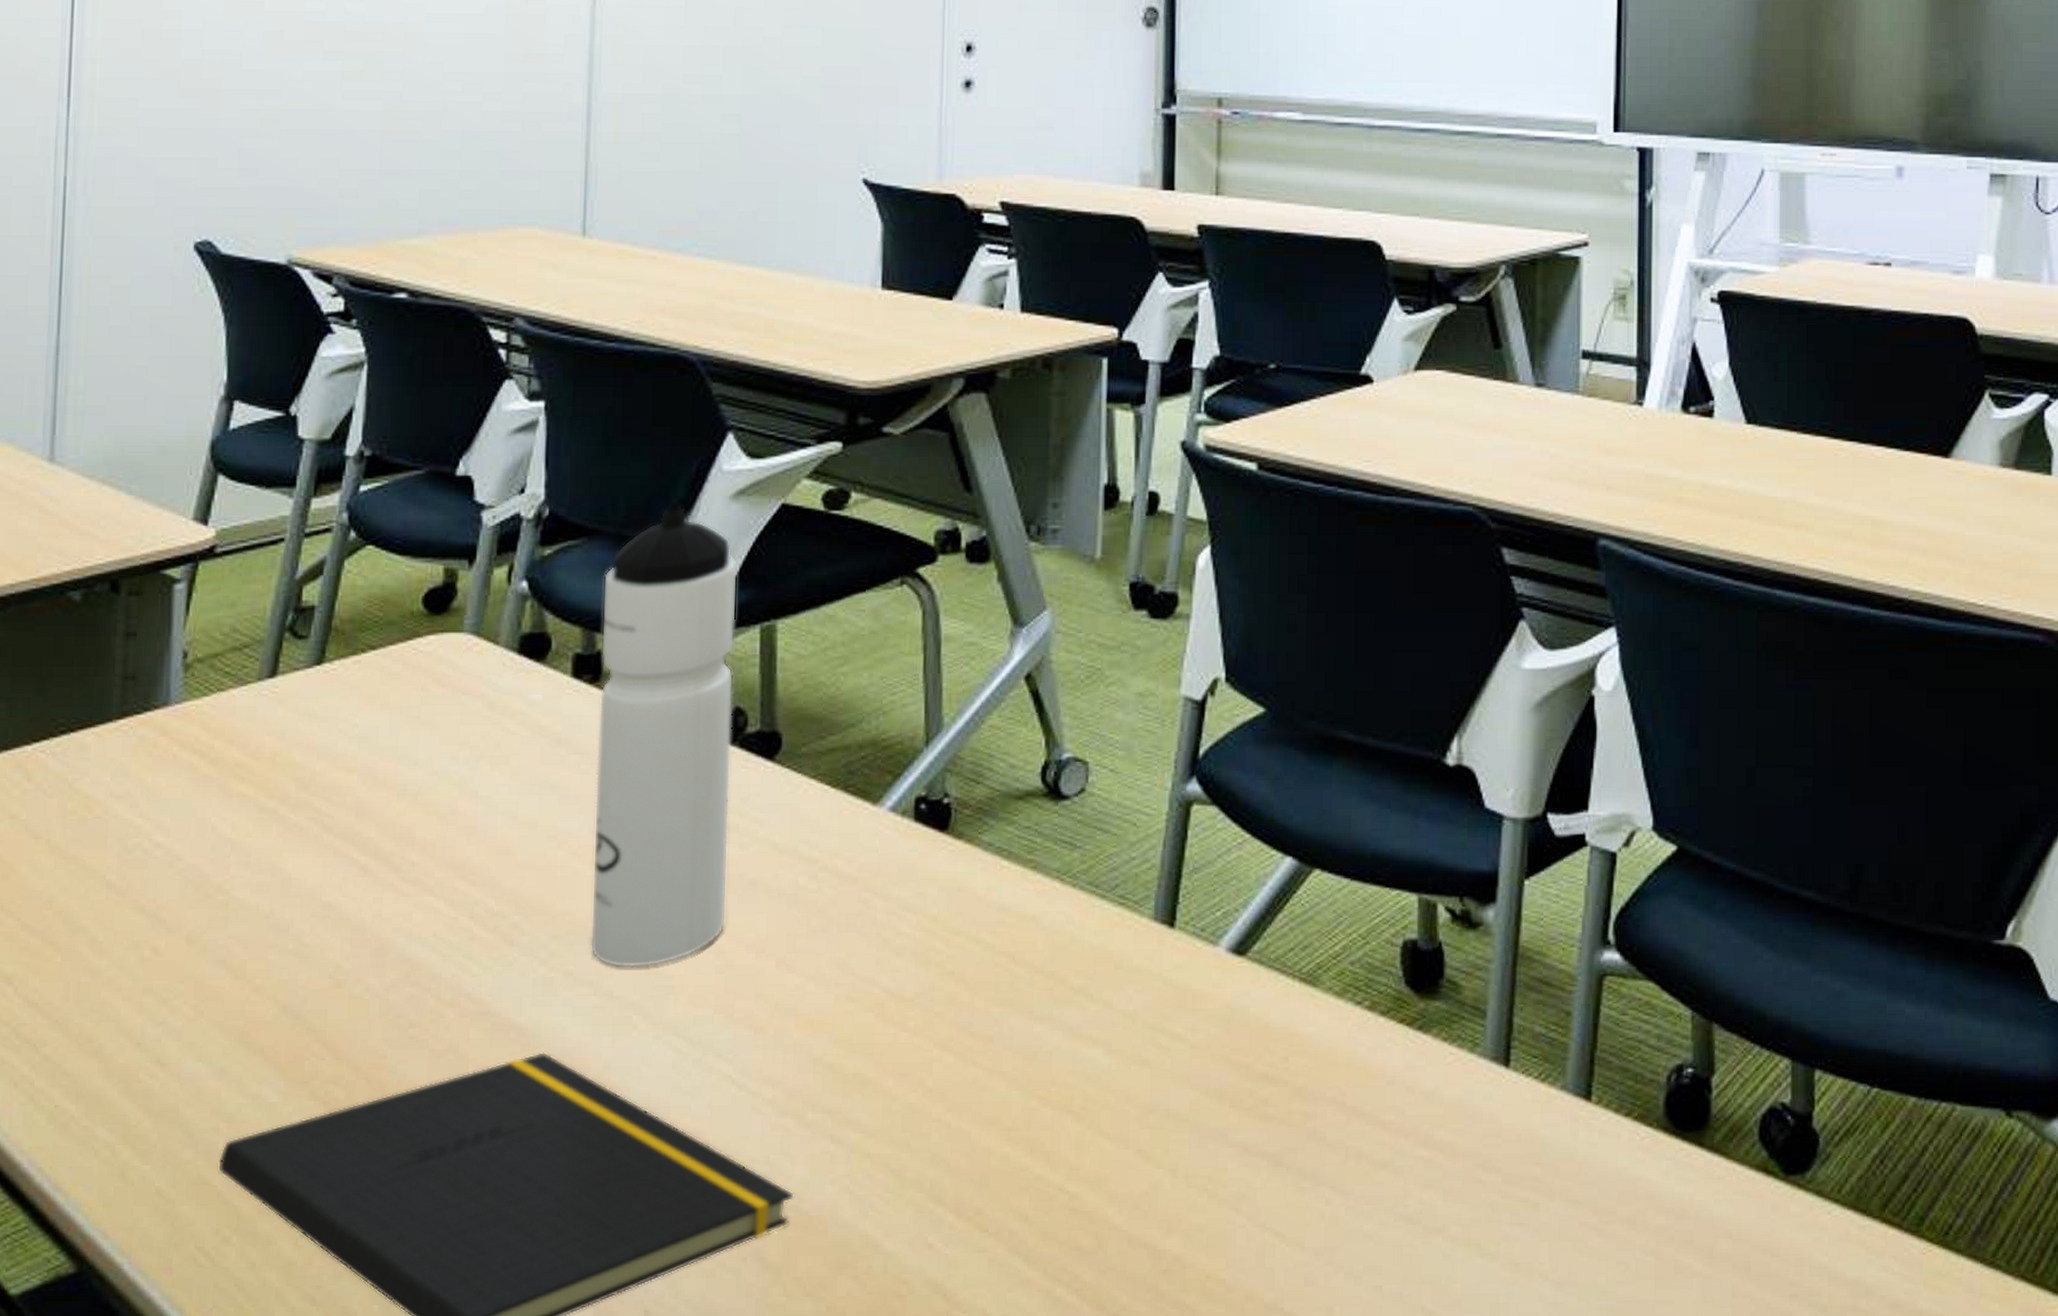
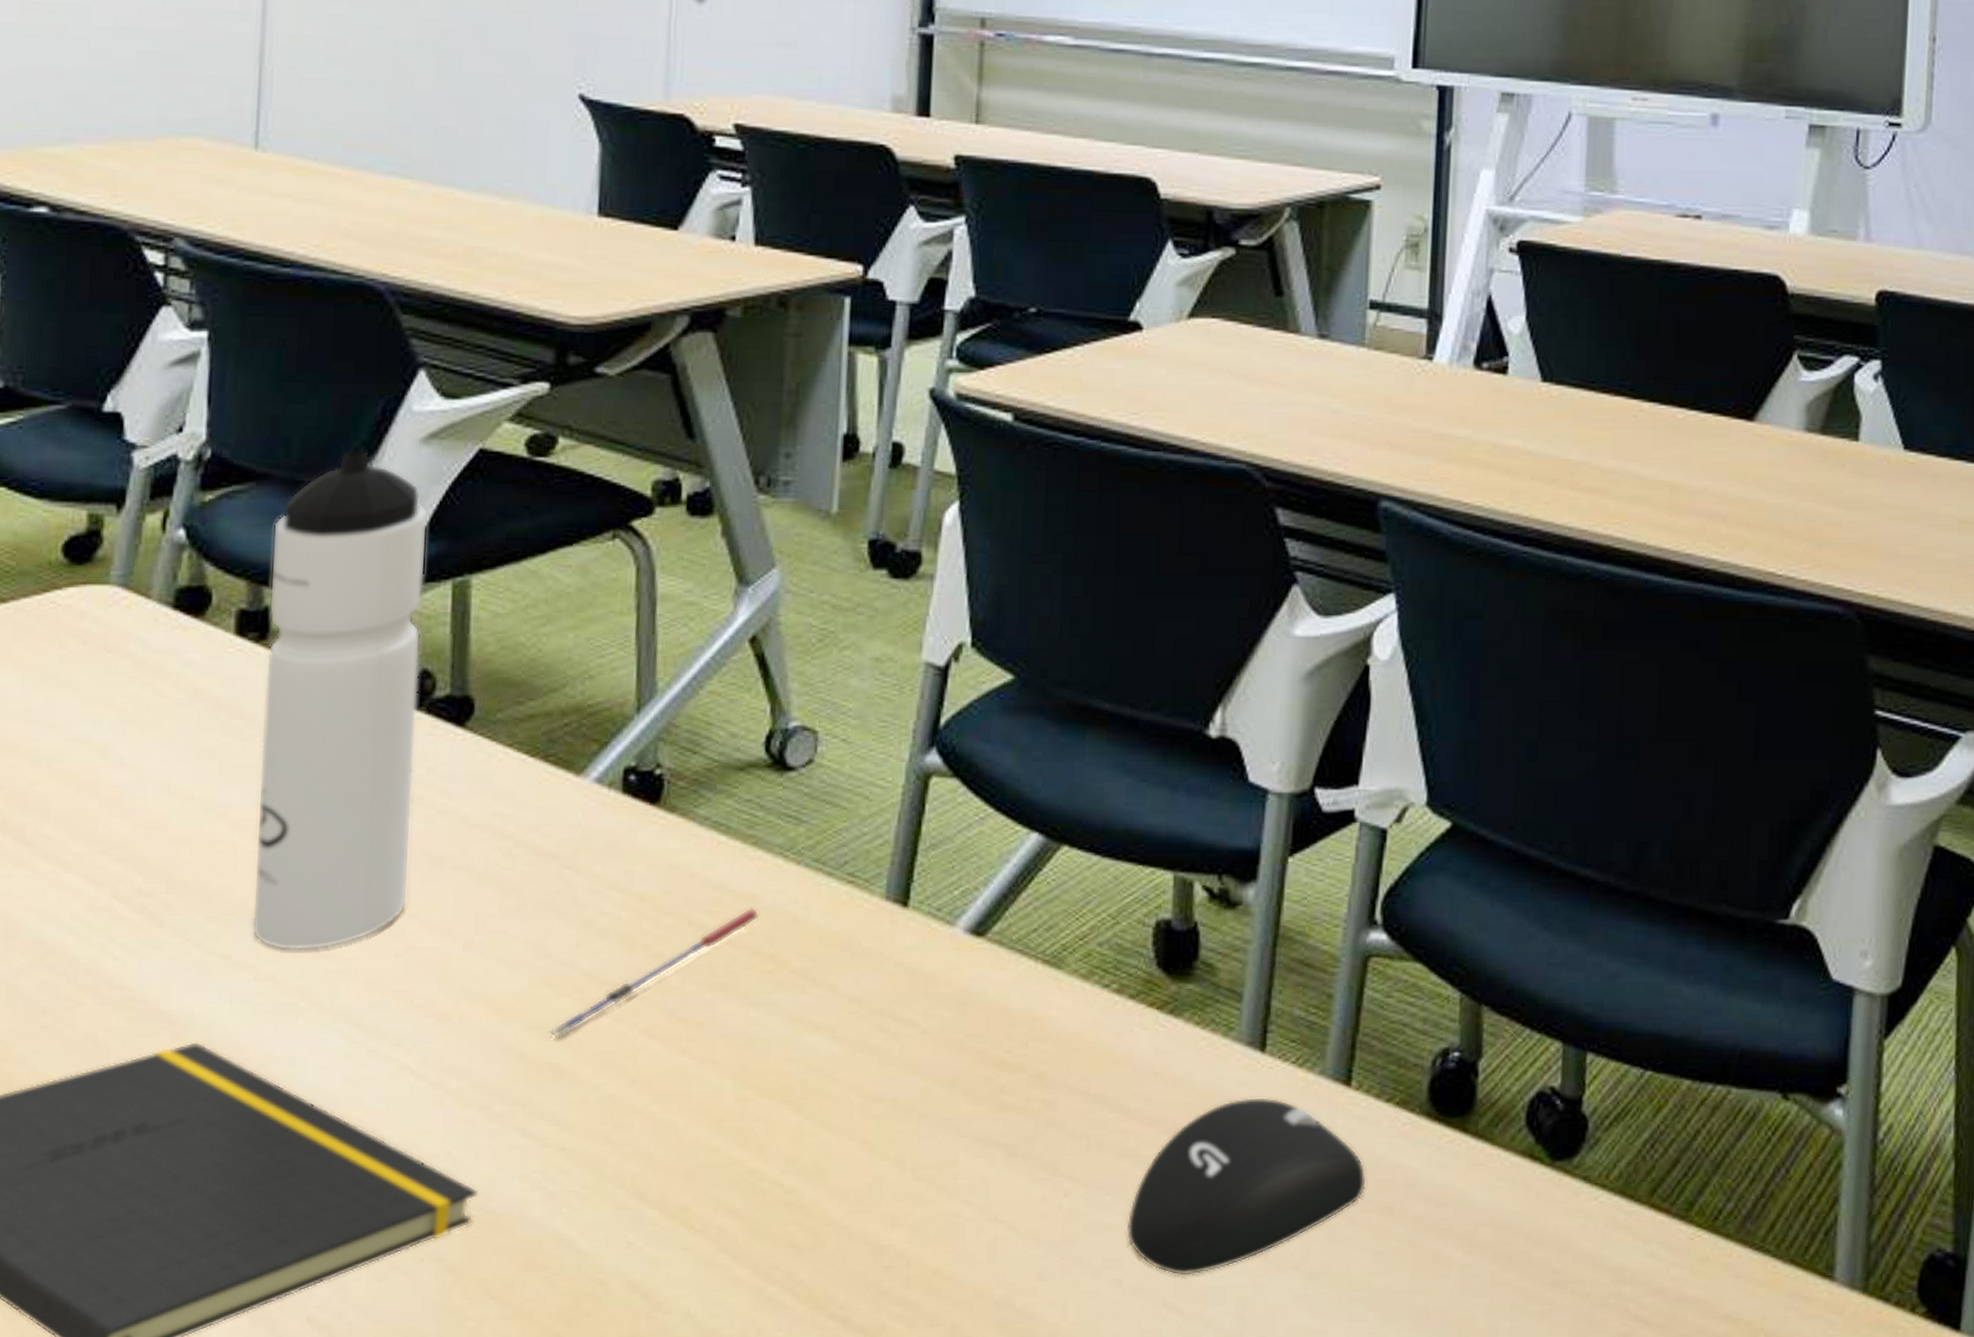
pen: none [852,927,1040,1051] -> present [547,907,760,1038]
computer mouse: none [1384,1111,1609,1283] -> present [1126,1097,1366,1276]

